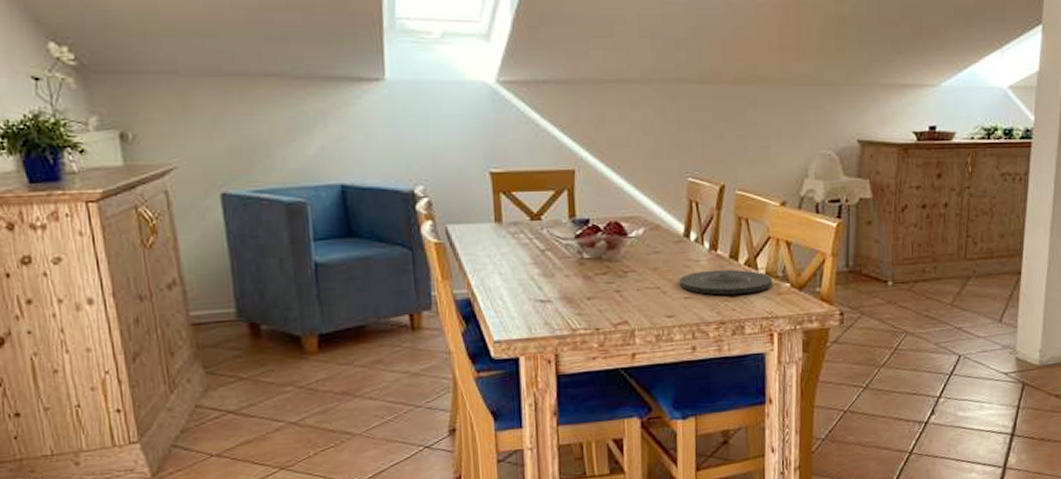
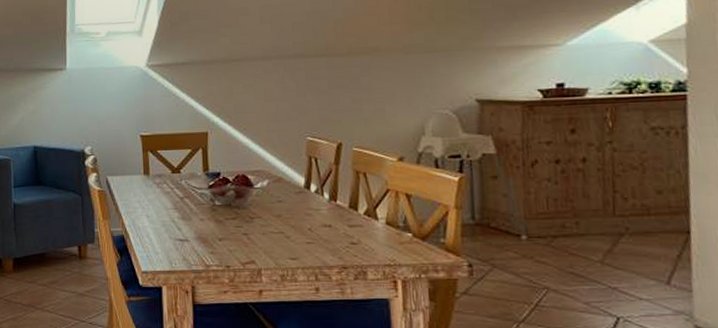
plate: present [679,269,773,295] -> none [301,218,394,242]

